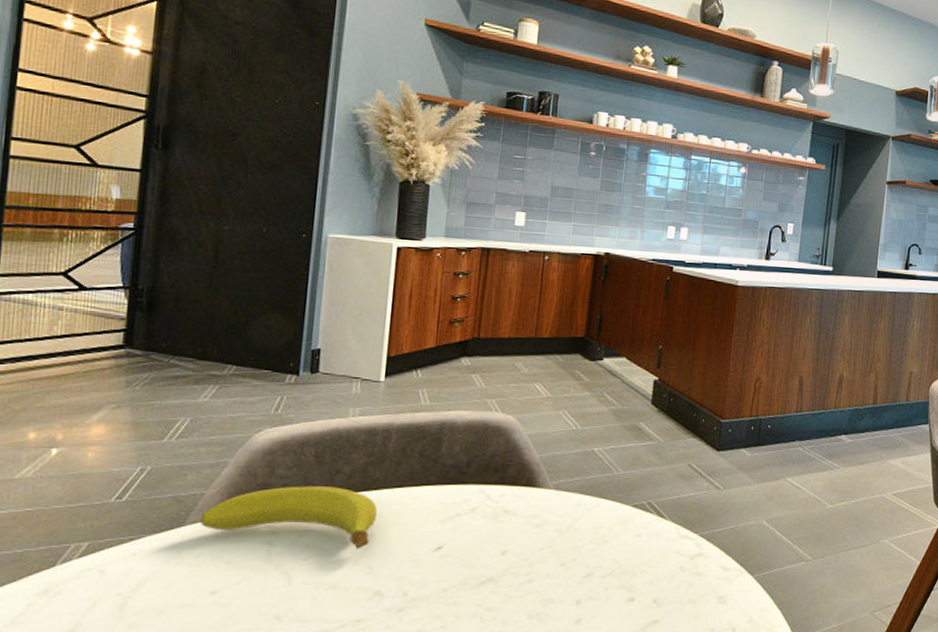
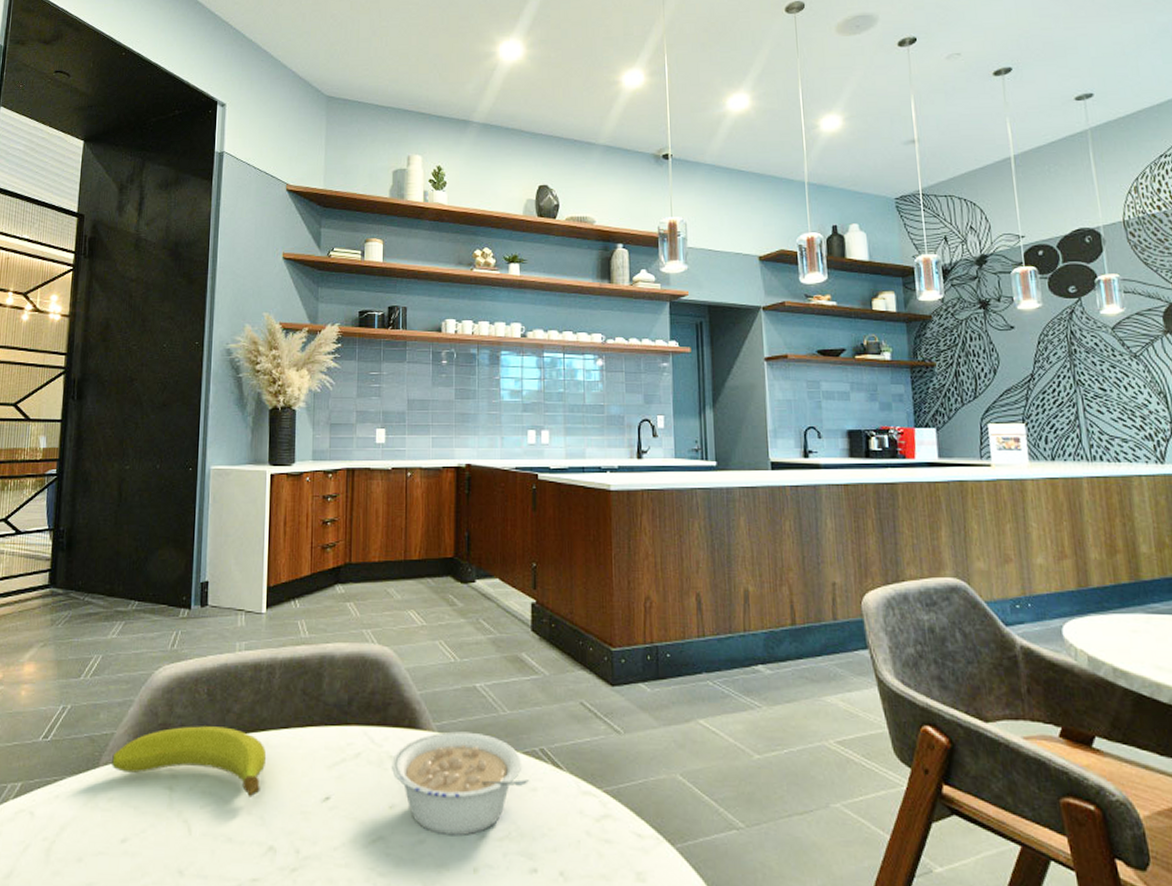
legume: none [506,489,636,576] -> present [392,731,530,836]

